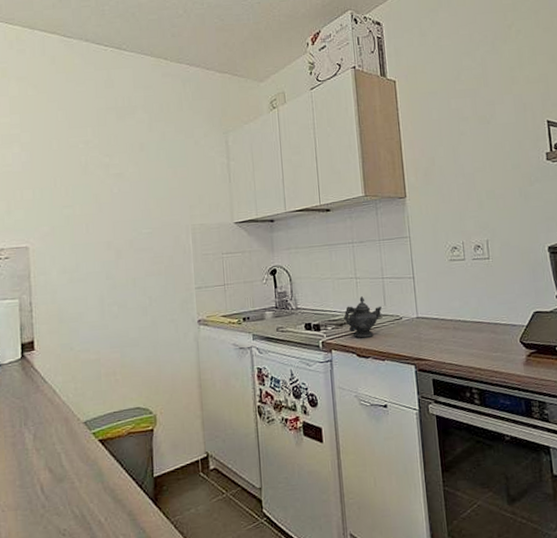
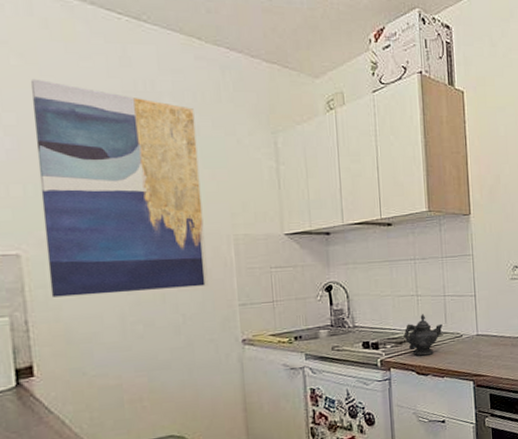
wall art: none [41,104,171,283] -> present [30,78,209,298]

